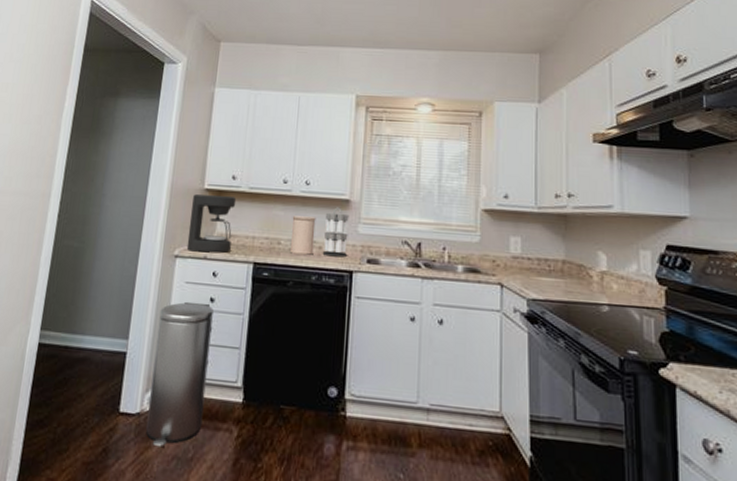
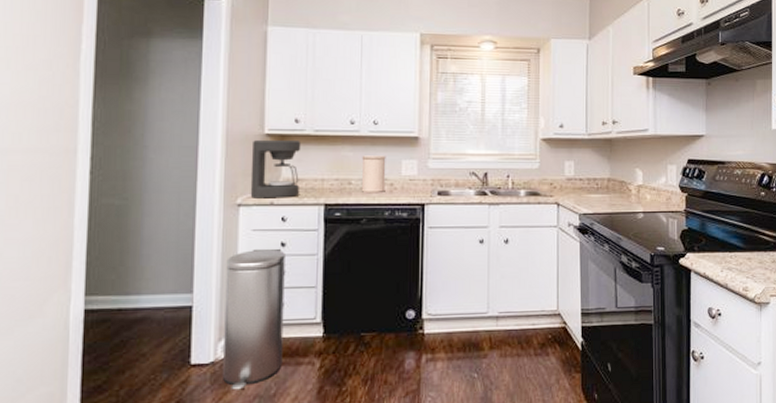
spice rack: present [322,207,349,258] -> none [394,145,419,192]

